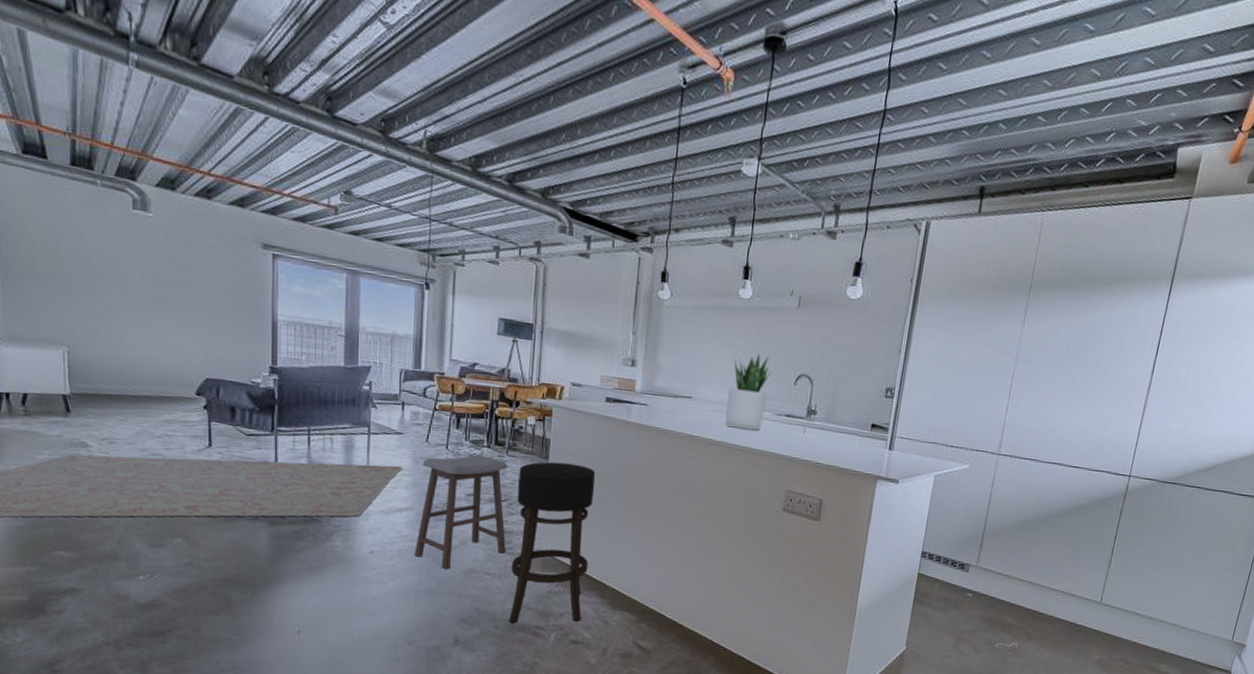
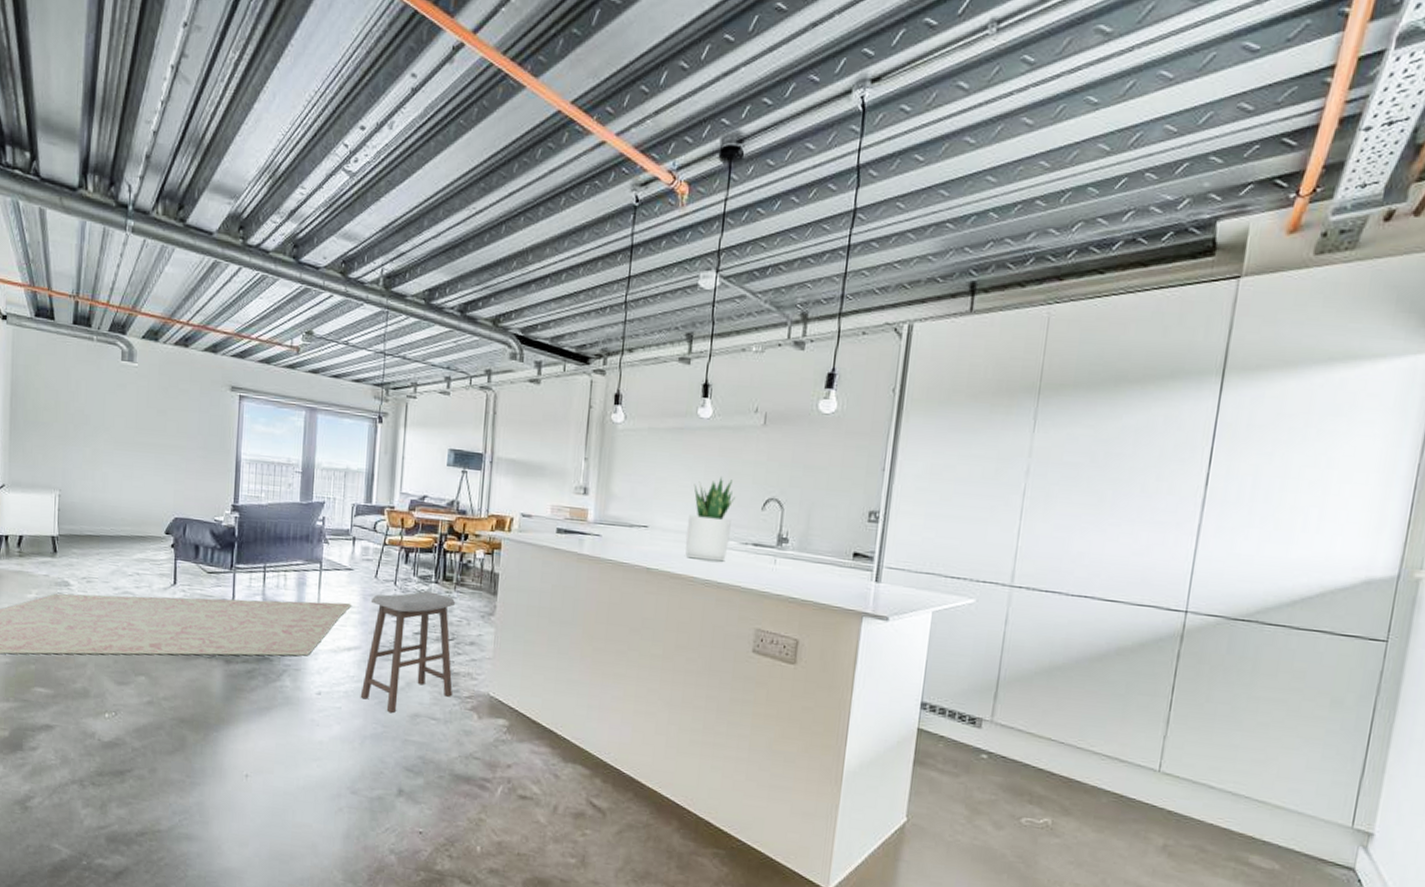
bar stool: present [509,461,596,624] -> none [454,598,546,775]

